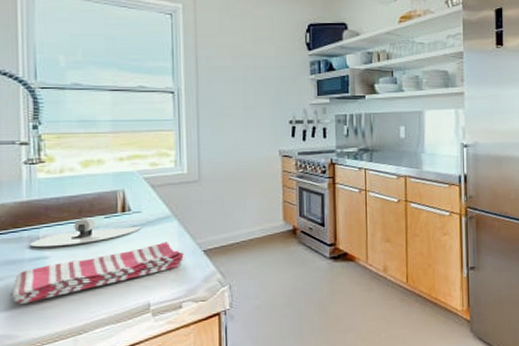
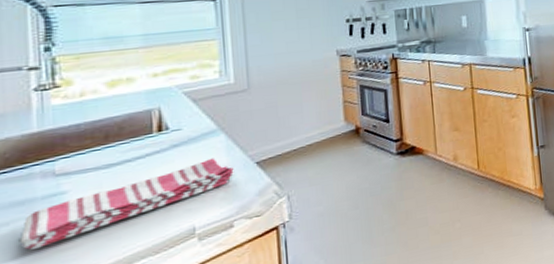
soap dispenser: present [31,216,142,247] -> none [44,138,183,182]

